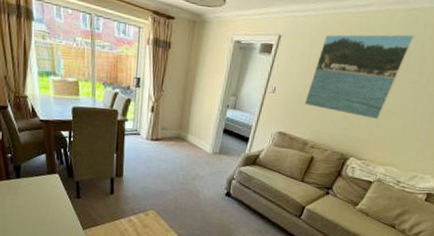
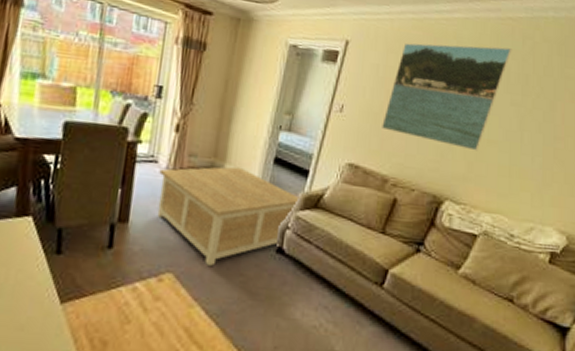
coffee table: none [141,136,243,206] -> present [157,166,301,267]

